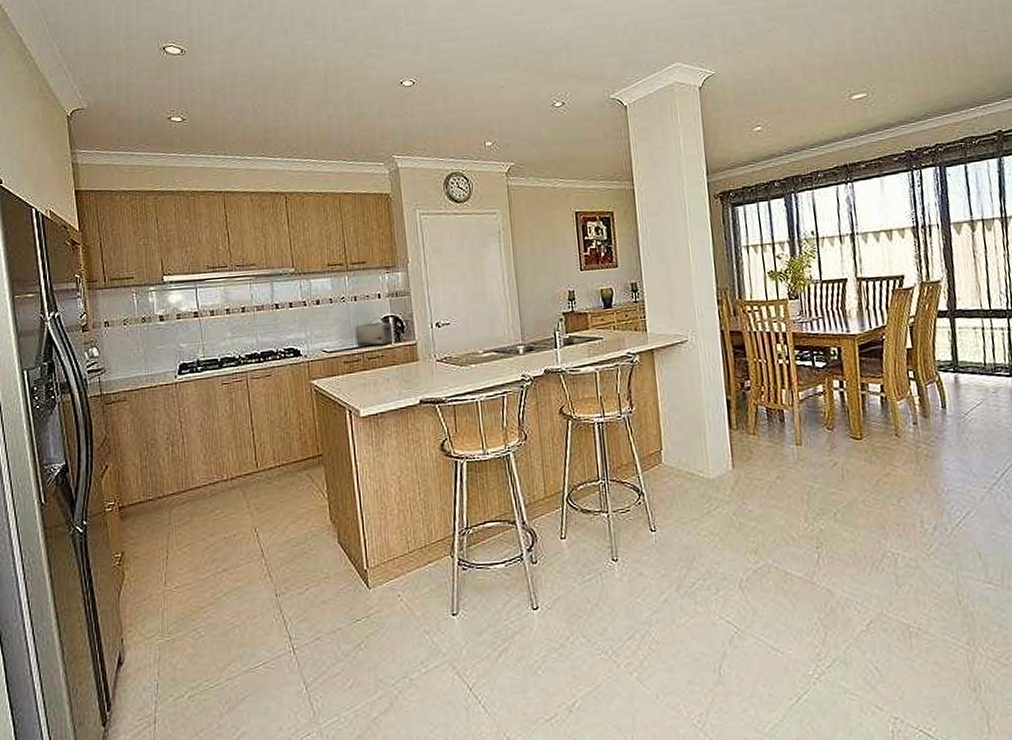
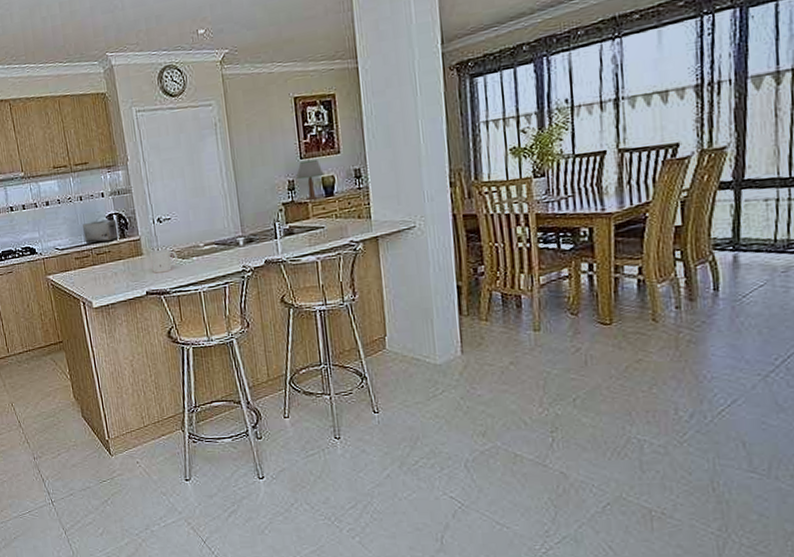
mug: none [425,354,455,381] -> present [149,248,178,274]
table lamp: none [576,270,603,312] -> present [296,158,324,201]

